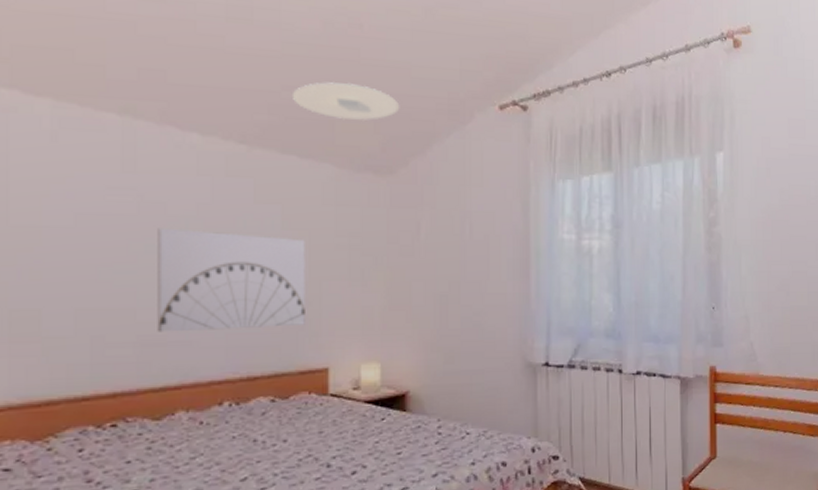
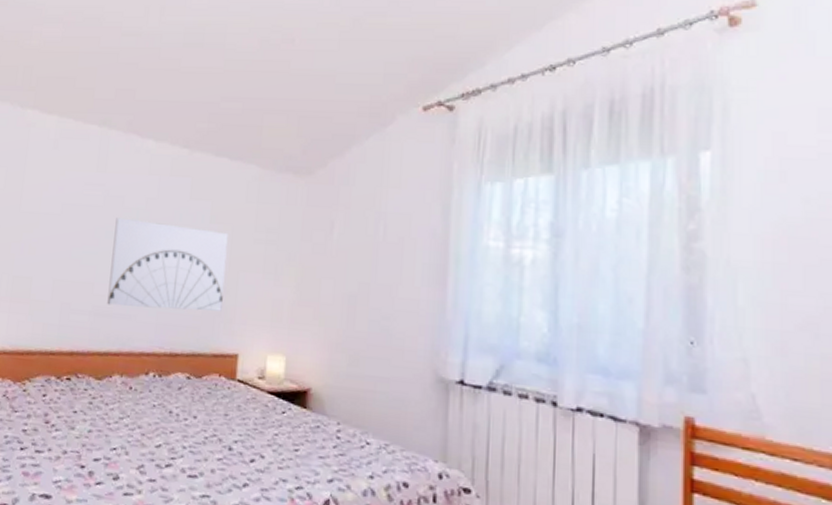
ceiling light: present [293,82,400,121] -> none [229,91,323,126]

